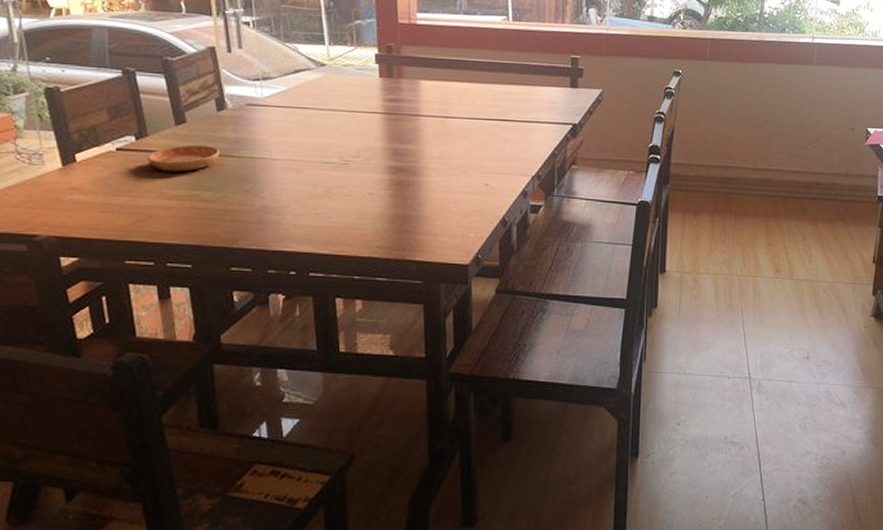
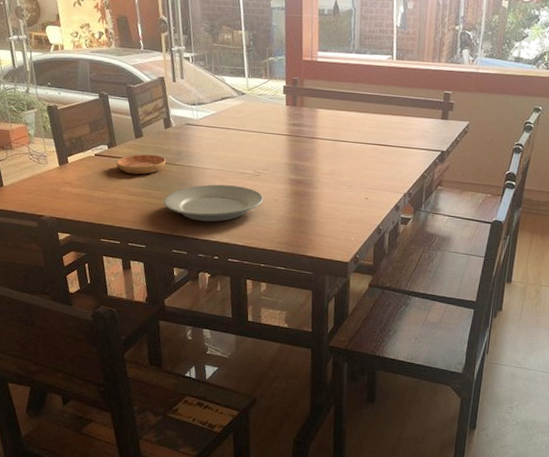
plate: none [217,178,355,227] -> present [164,184,264,222]

